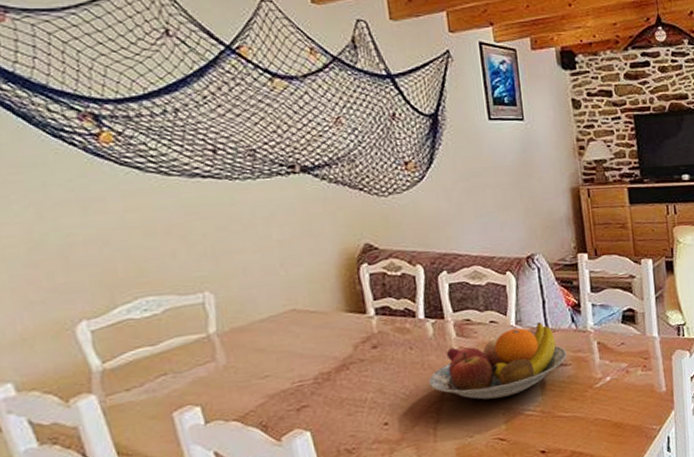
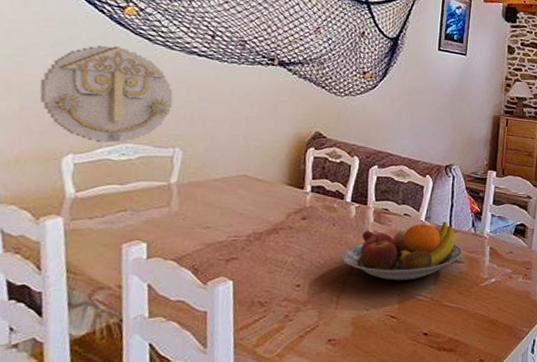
wall decoration: none [22,183,188,302] -> present [39,45,173,143]

